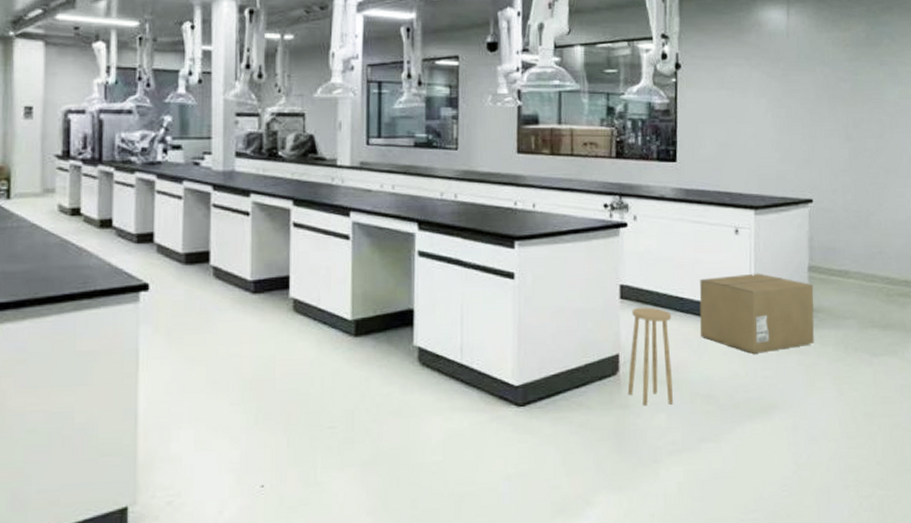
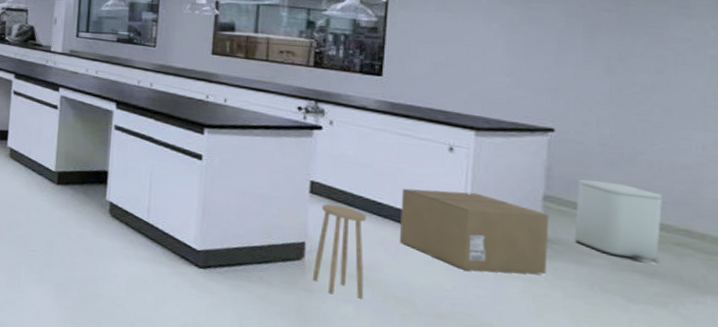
pedal bin: none [832,245,890,316] -> present [574,179,662,263]

